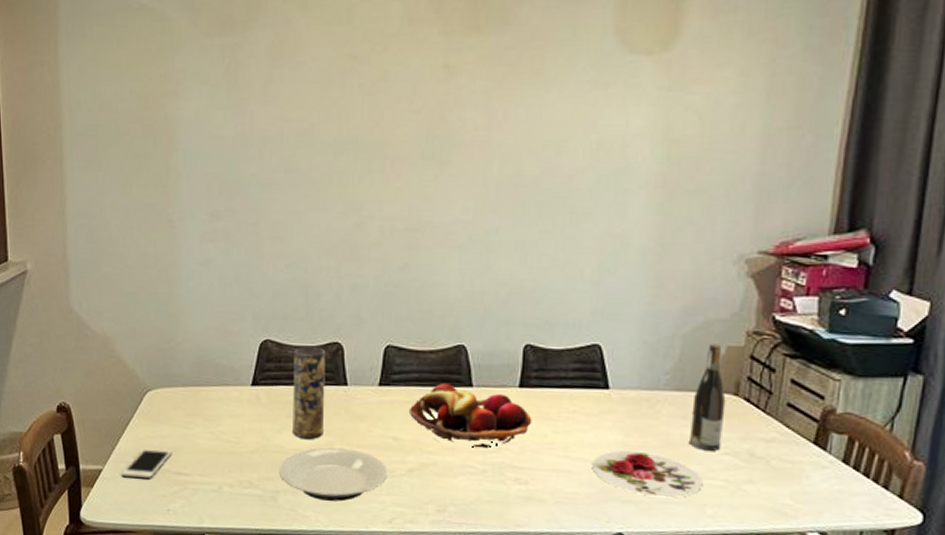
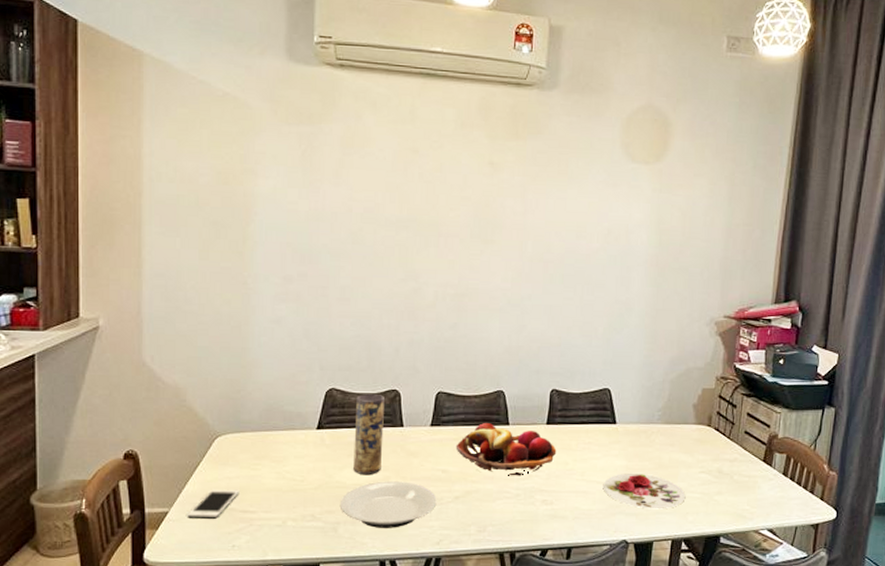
wine bottle: present [688,344,726,451] -> none [675,387,702,470]

